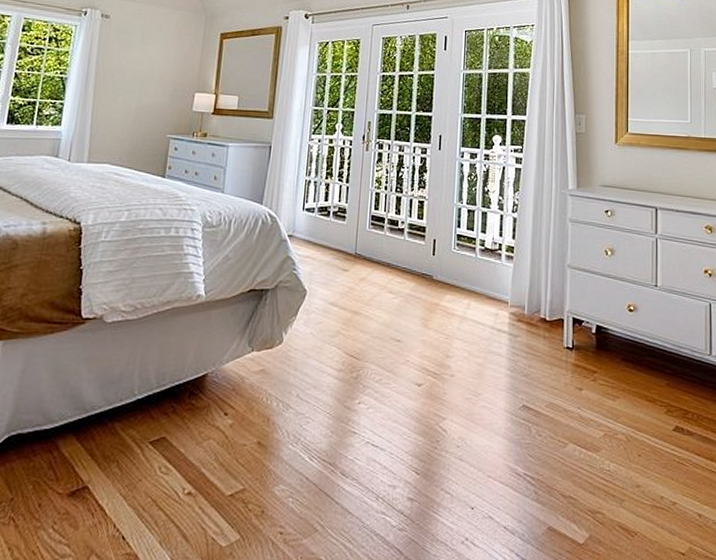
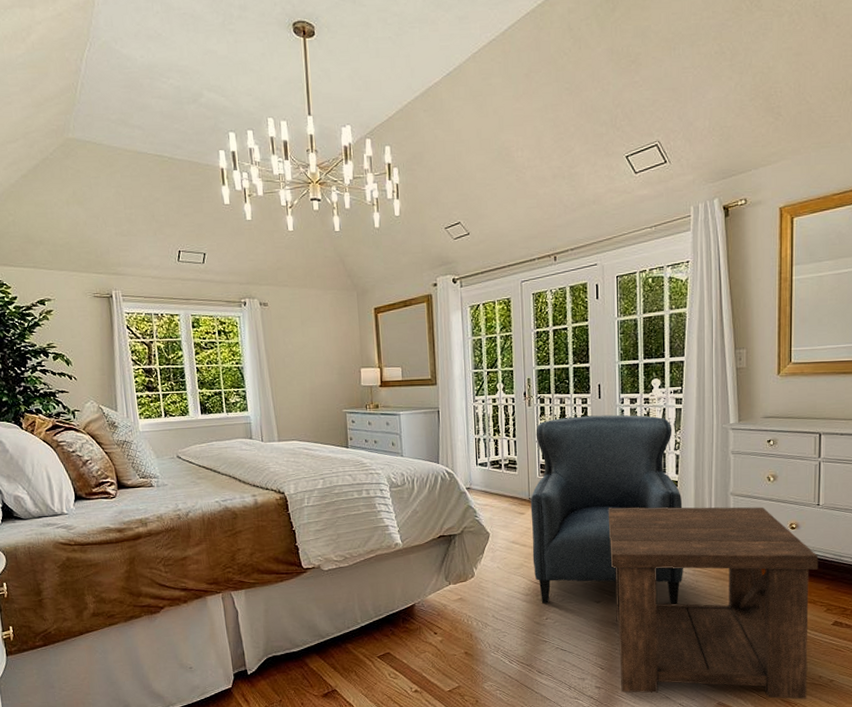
armchair: none [351,166,518,394] -> present [530,414,683,605]
side table: none [437,271,657,527] -> present [608,507,819,699]

